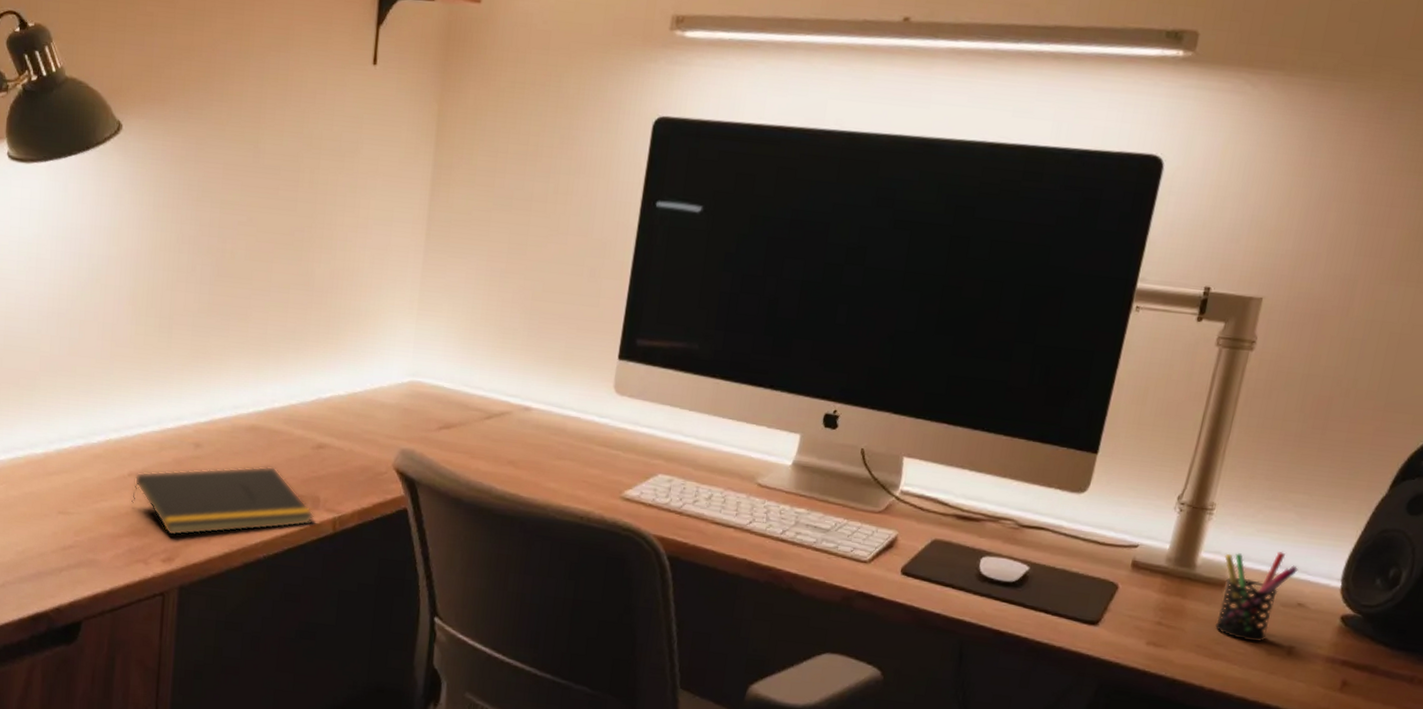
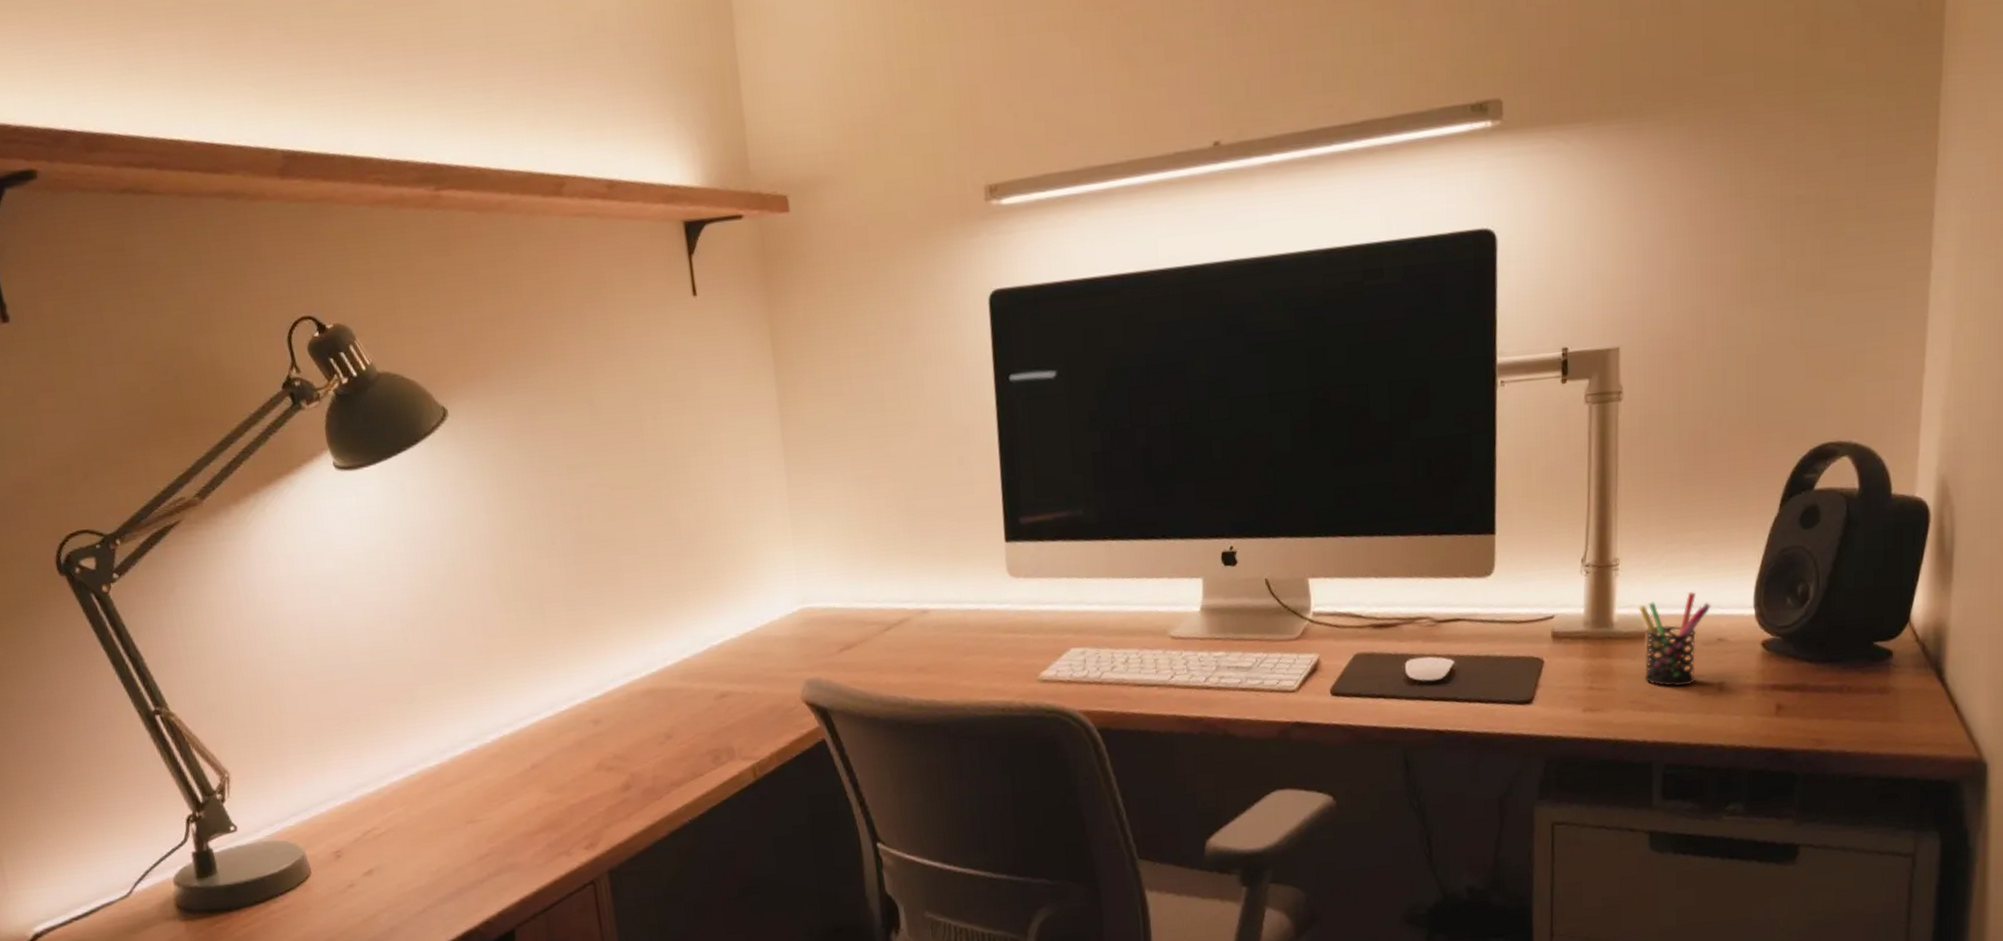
notepad: present [131,466,314,536] -> none [538,726,732,821]

